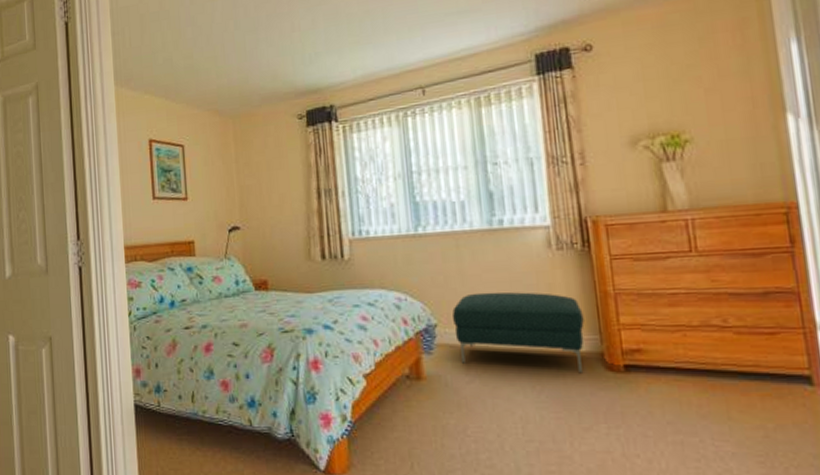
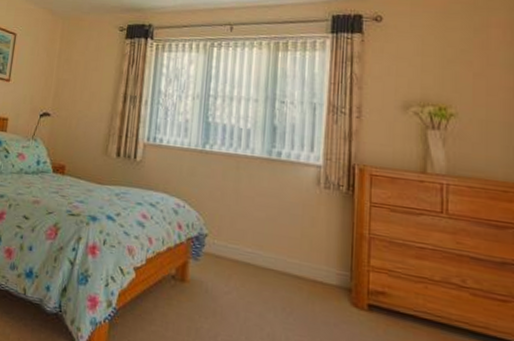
ottoman: present [452,292,585,374] -> none [222,213,339,305]

